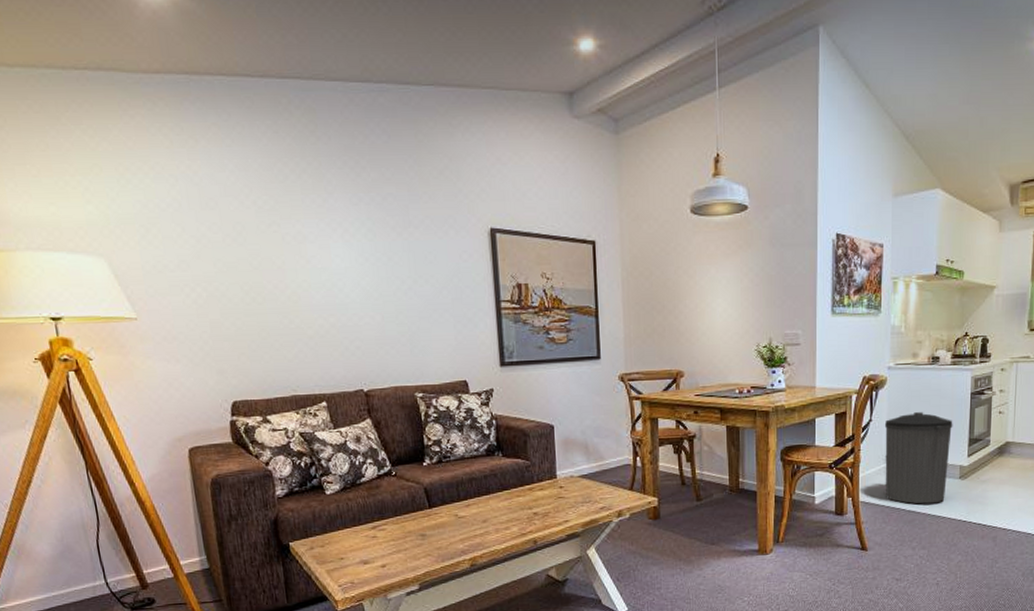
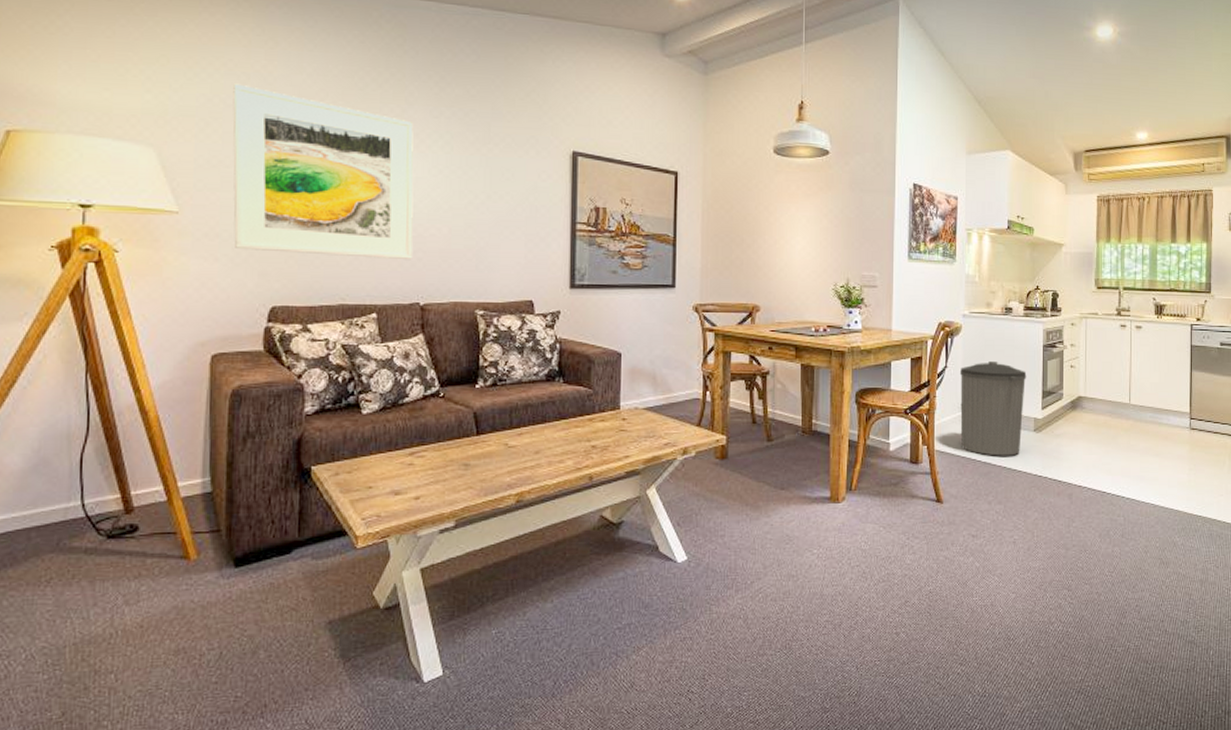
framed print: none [164,187,353,350] -> present [233,83,414,261]

